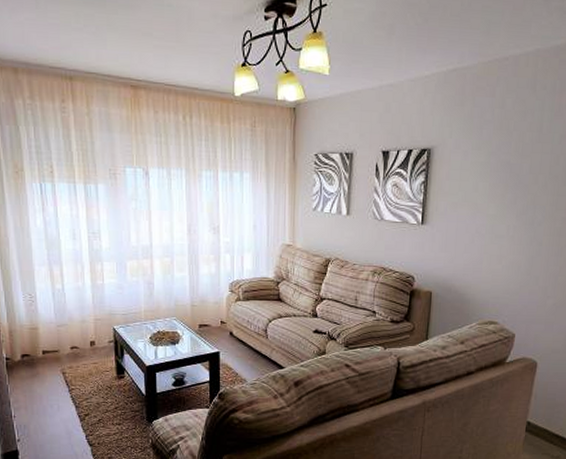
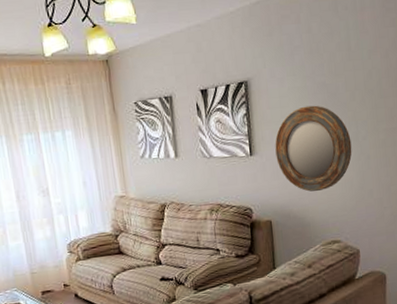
home mirror: none [447,182,526,271] -> present [275,105,352,192]

